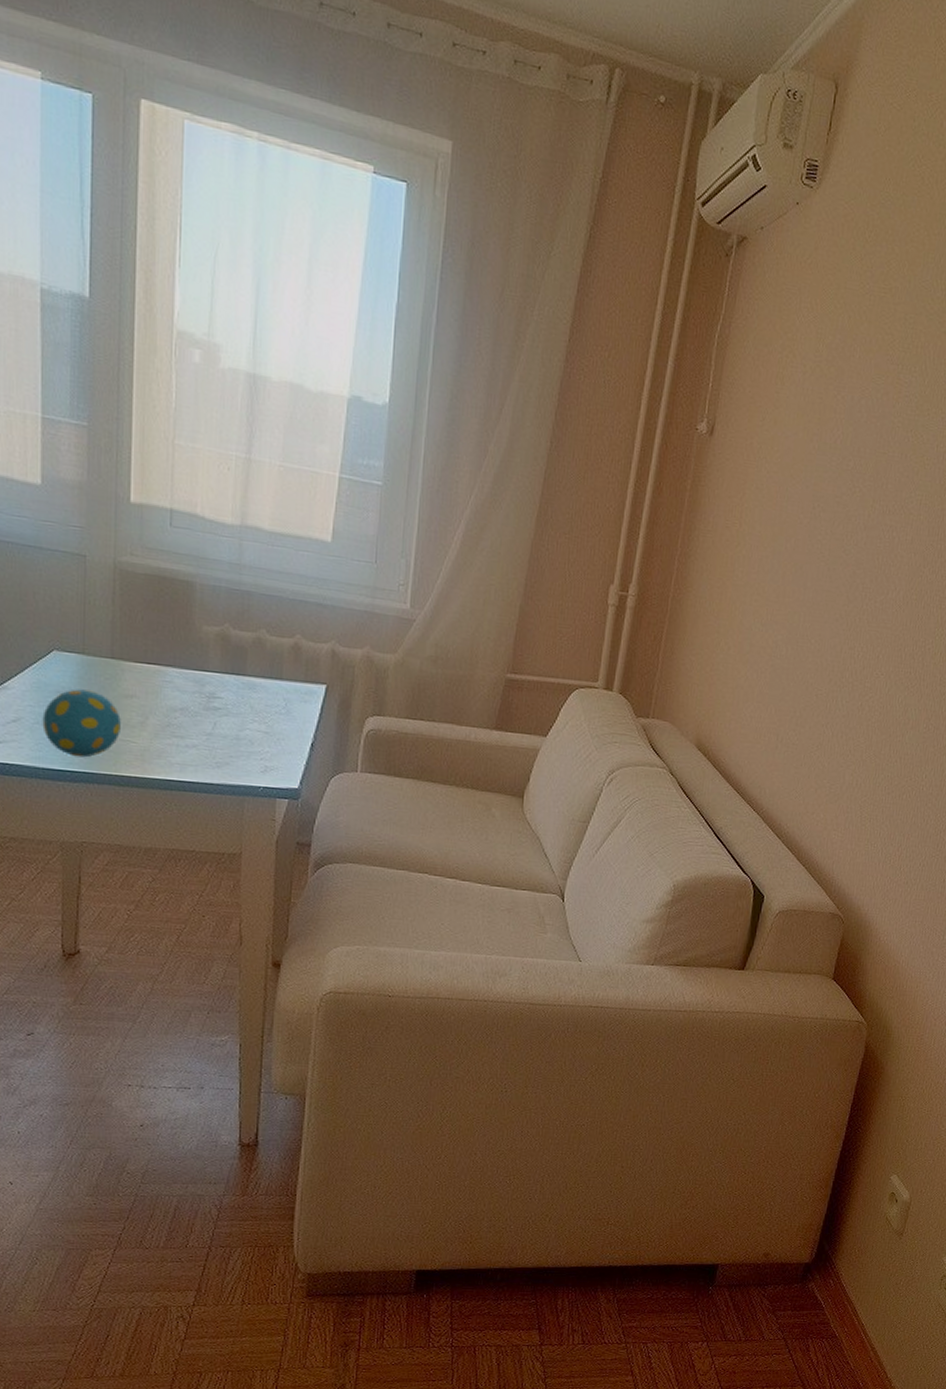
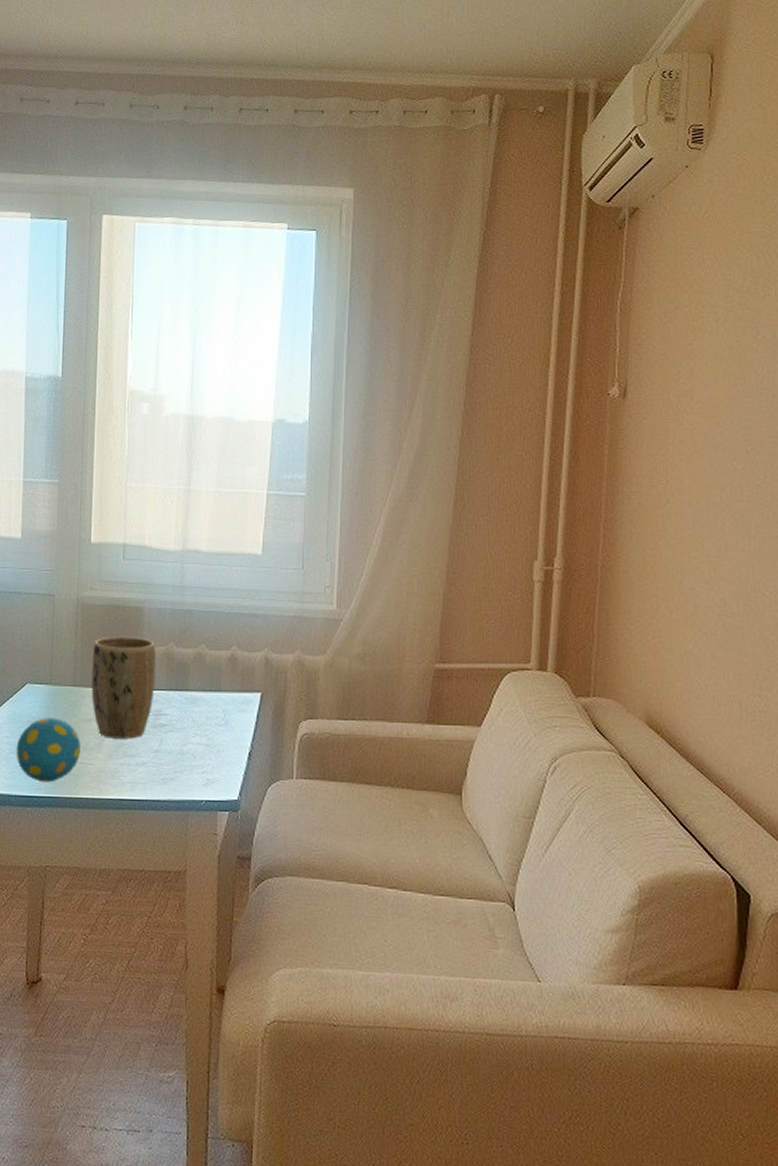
plant pot: none [132,609,209,720] -> present [91,636,156,739]

